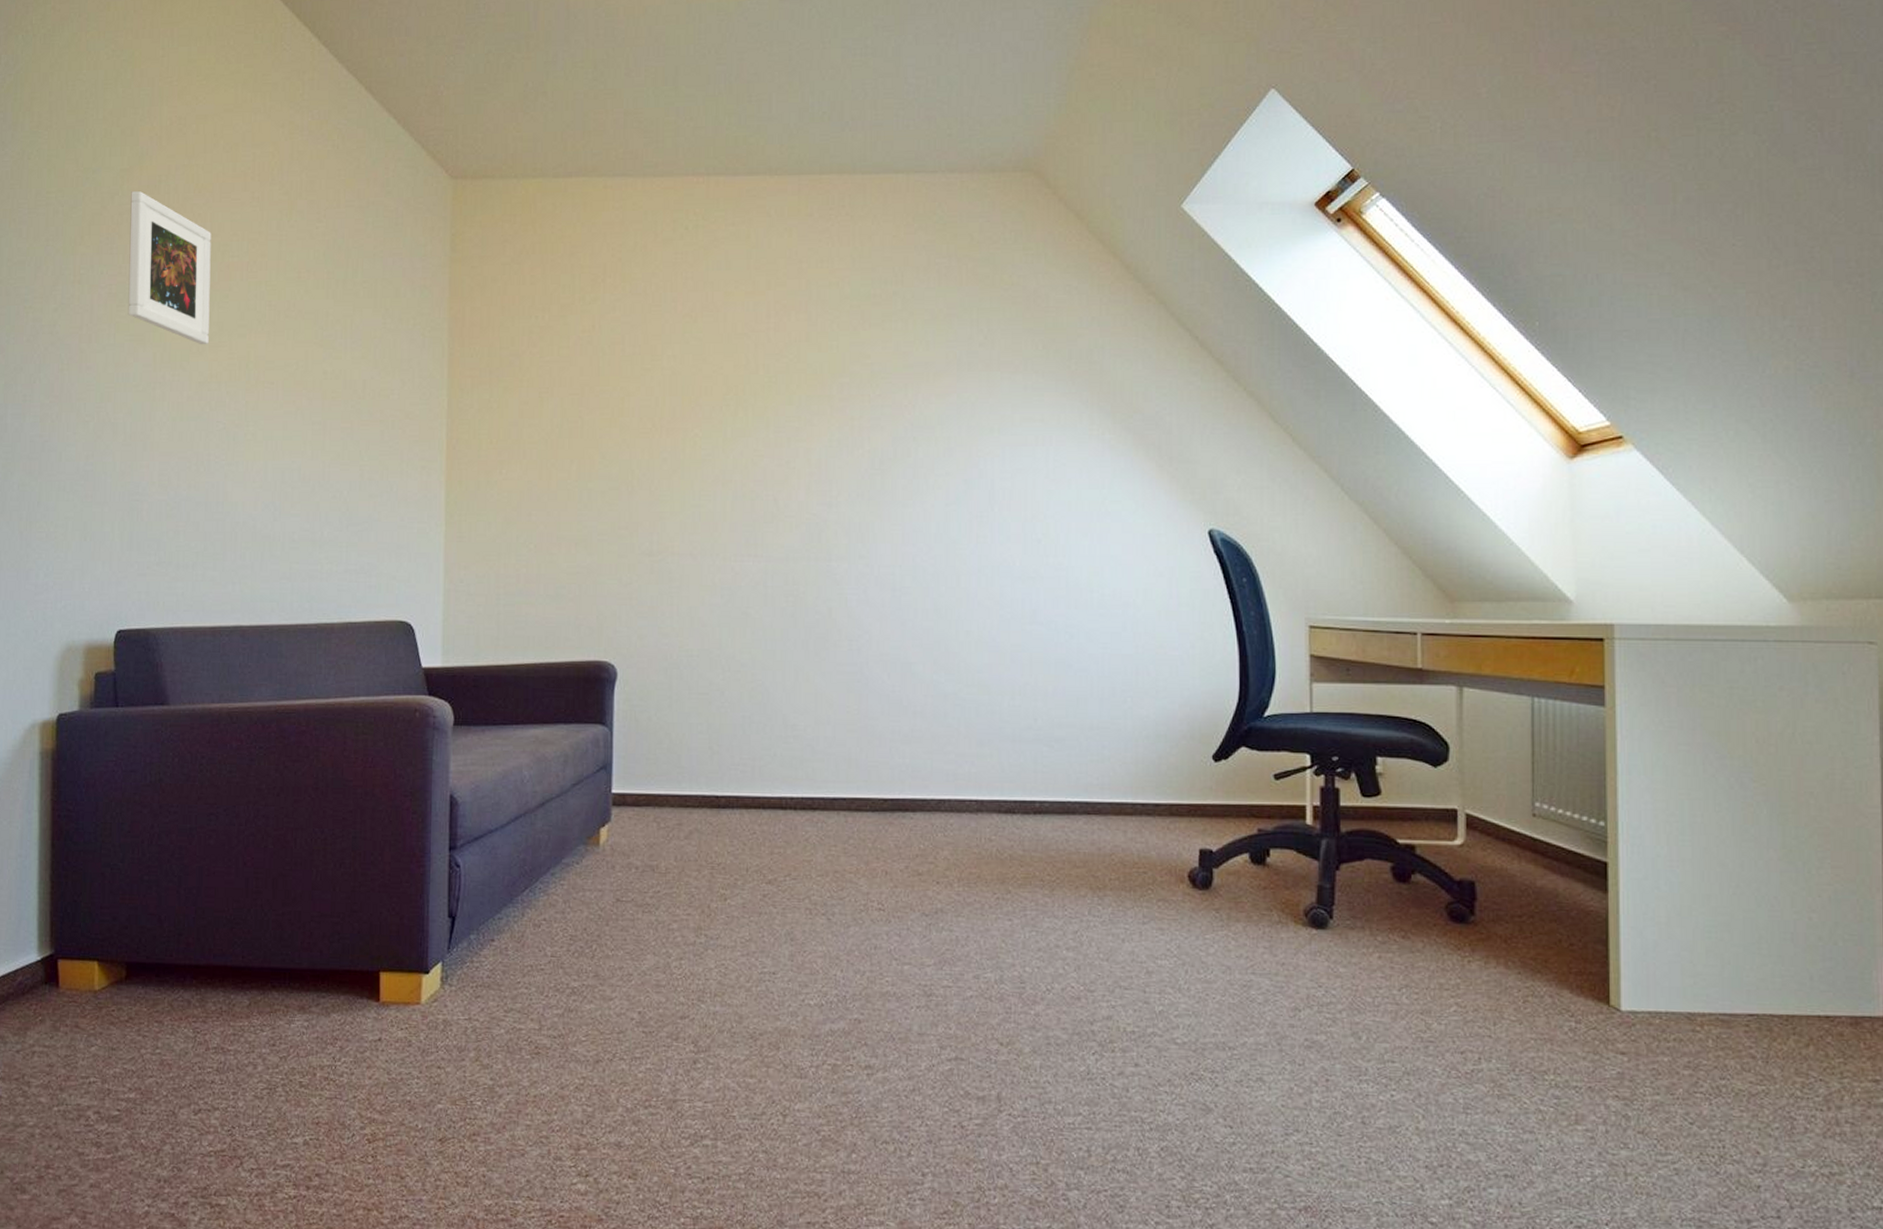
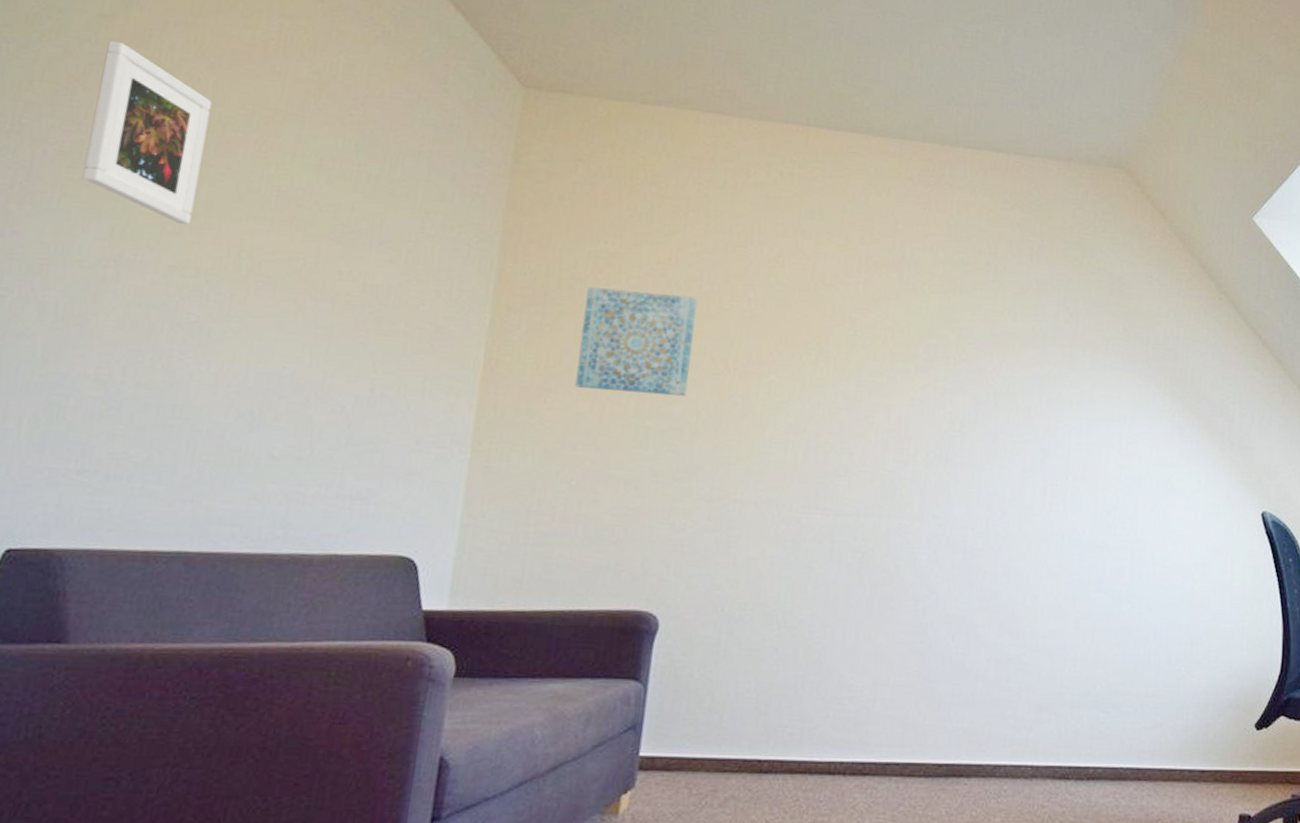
wall art: none [524,361,621,458] -> present [575,287,697,397]

